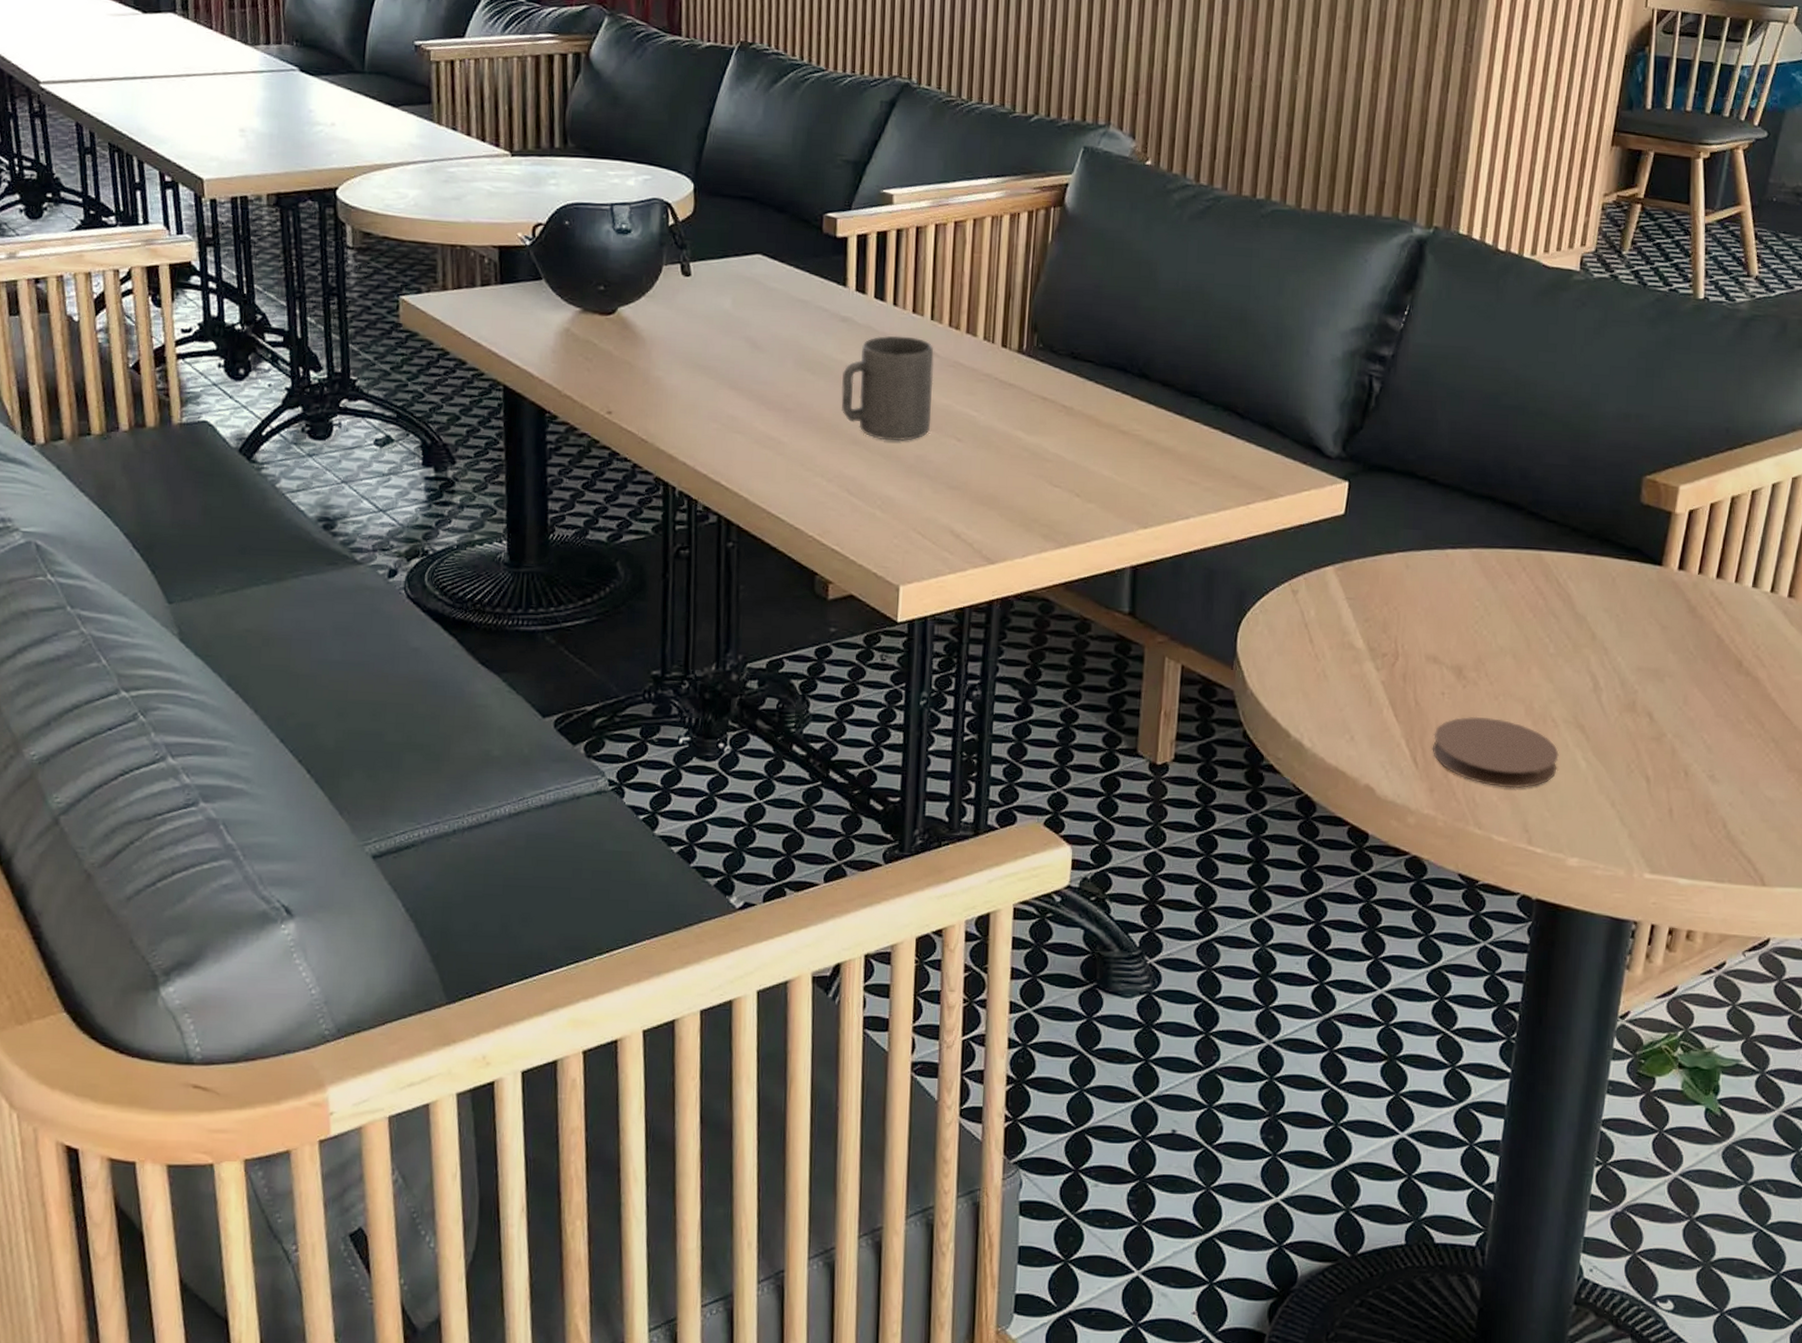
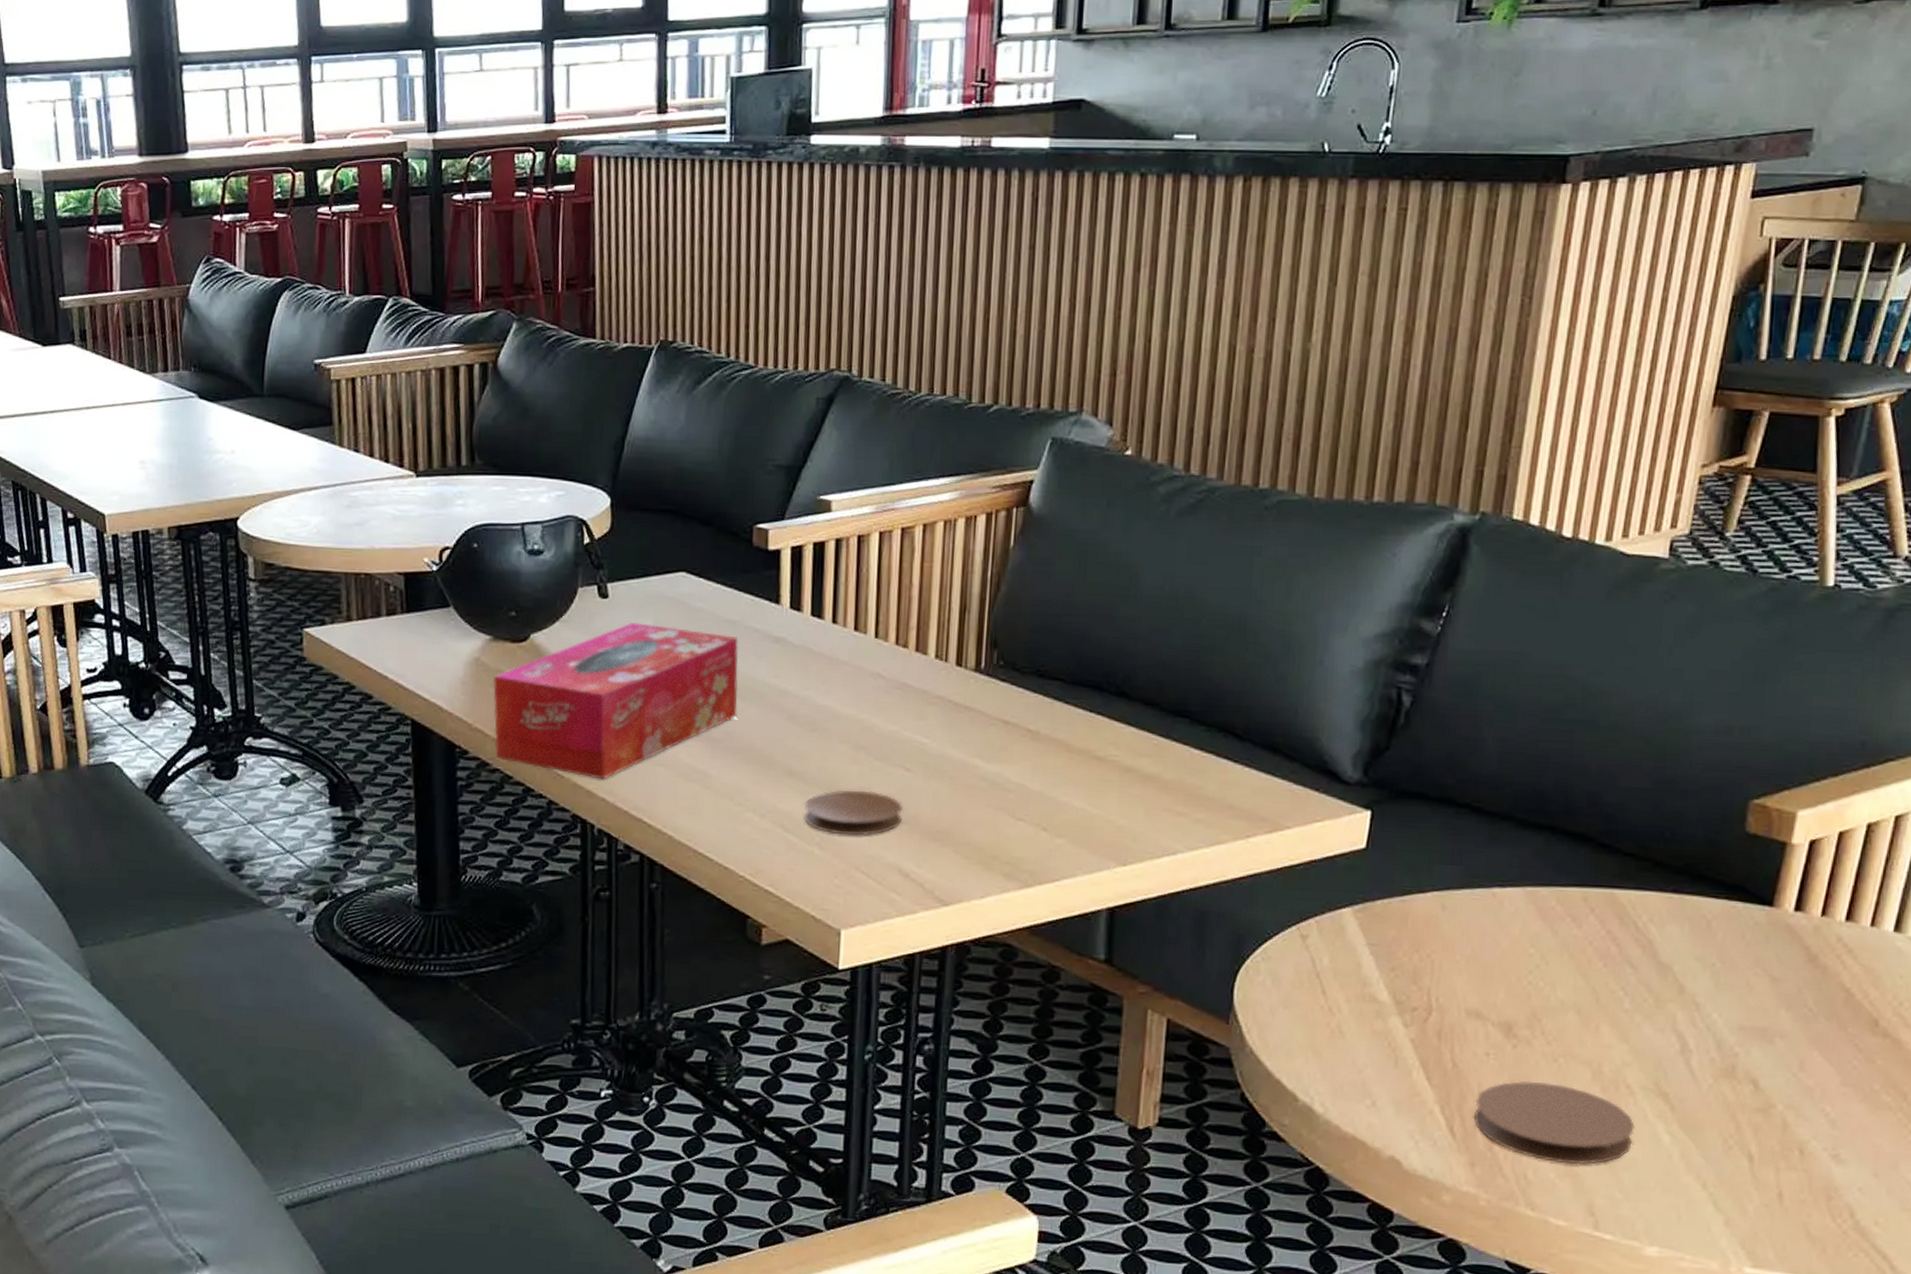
tissue box: none [581,299,810,445] -> present [493,623,739,780]
mug: present [841,335,934,441] -> none [774,656,879,772]
coaster: none [867,458,955,500] -> present [804,790,904,836]

